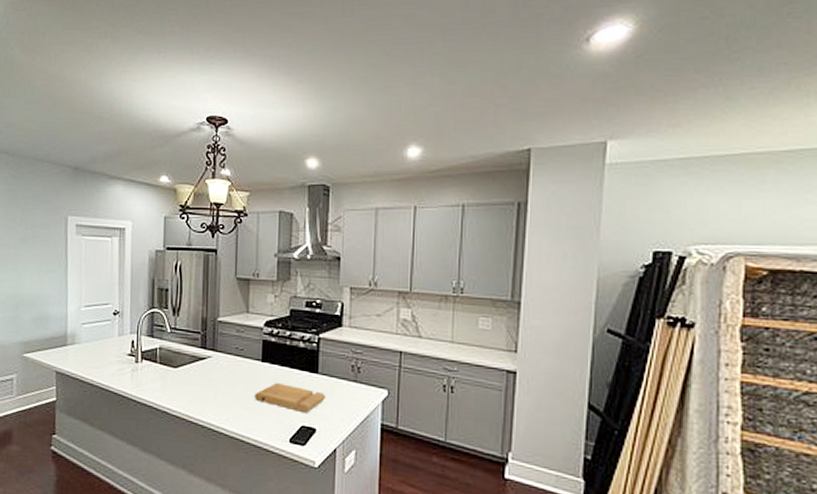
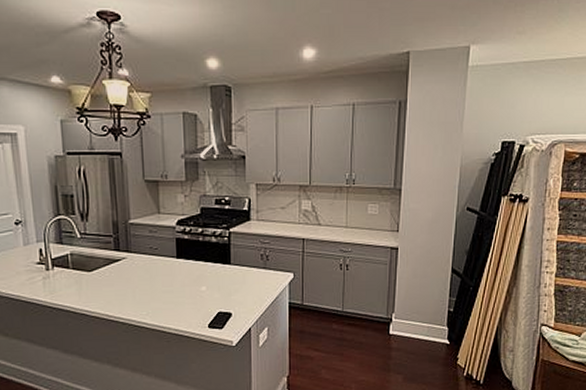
cutting board: present [254,382,325,414] -> none [172,275,238,301]

